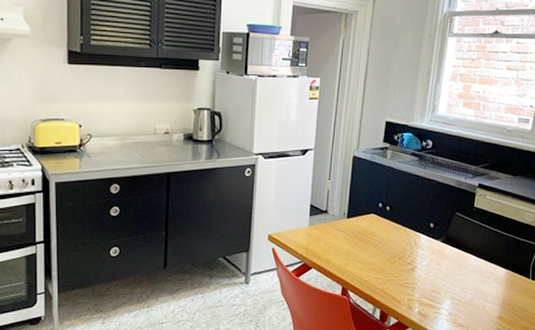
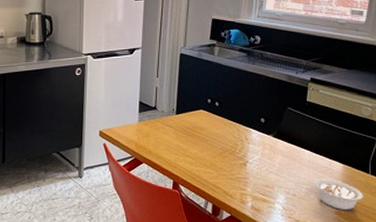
legume: none [479,284,524,315] -> present [314,179,363,211]

